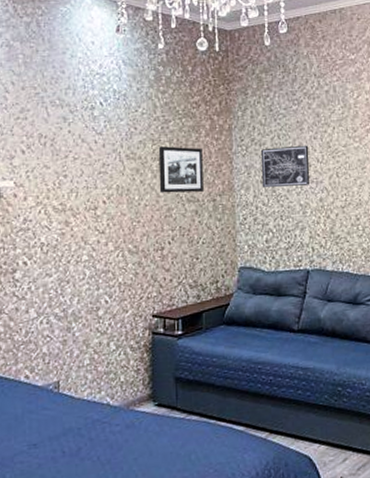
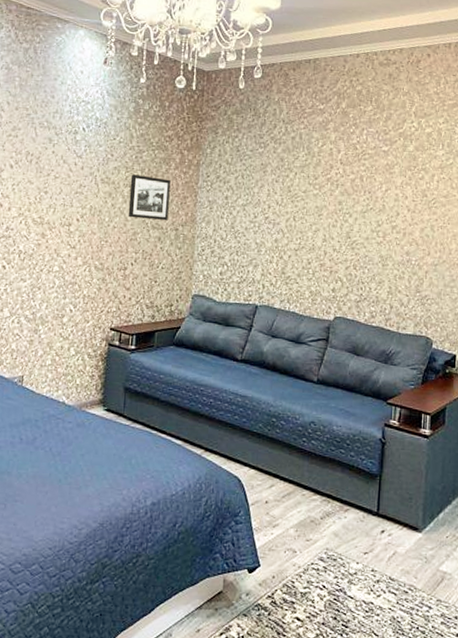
wall art: present [260,145,310,187] -> none [222,186,270,225]

